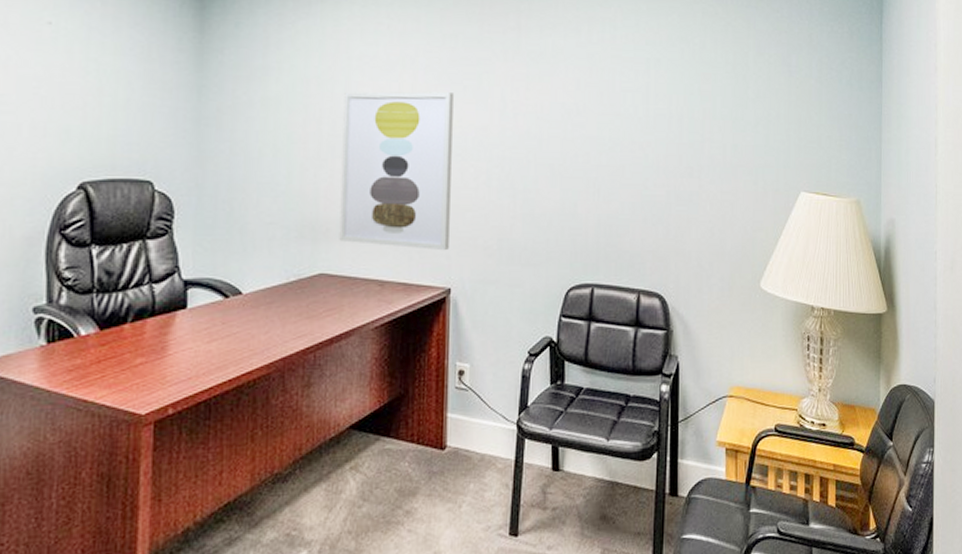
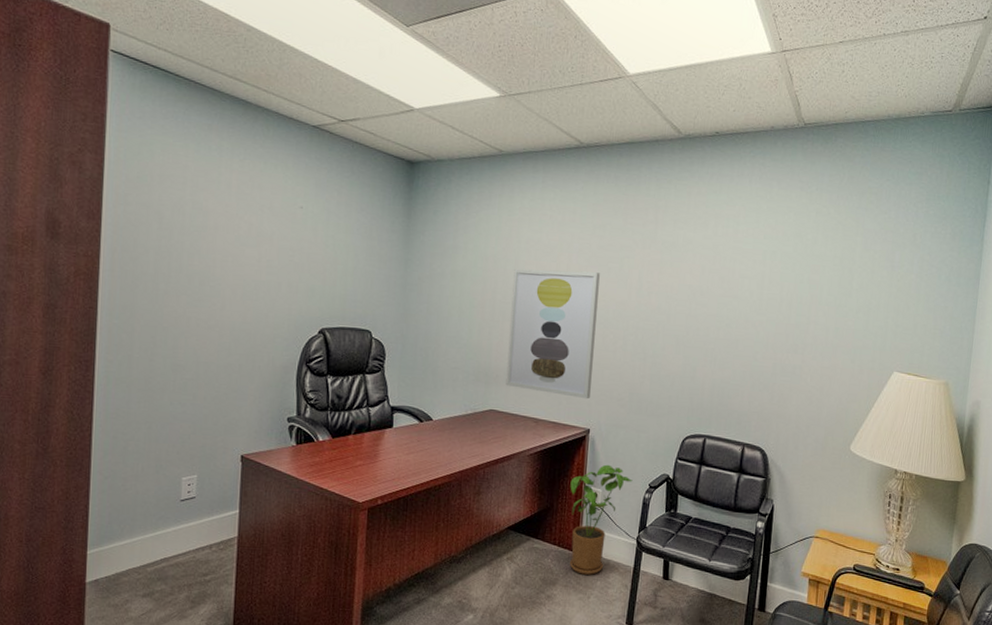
house plant: none [429,331,508,477] -> present [569,464,633,575]

